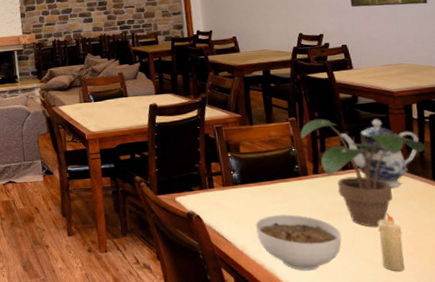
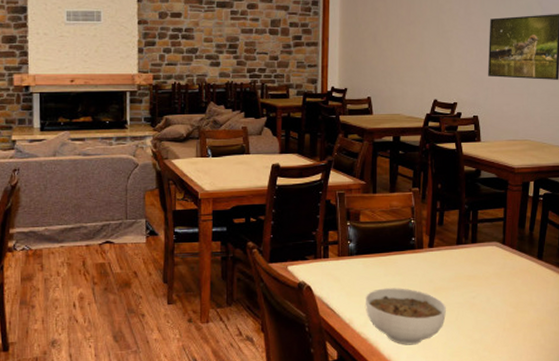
potted plant: present [300,118,426,227] -> none [421,191,536,303]
teapot: present [340,119,419,188] -> none [459,194,531,265]
candle: present [377,213,405,271] -> none [480,289,503,347]

